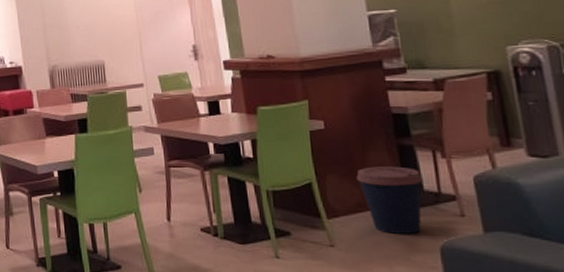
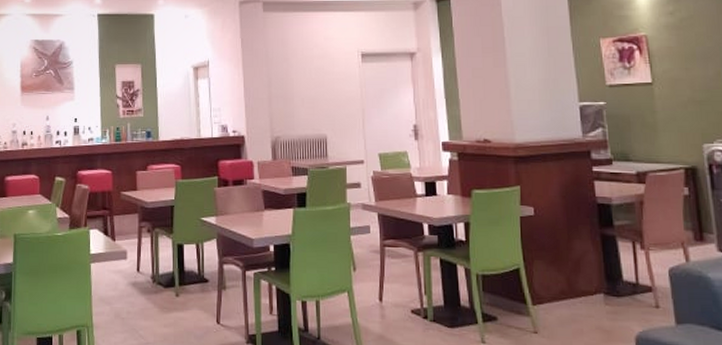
coffee cup: present [356,166,423,234] -> none [562,255,623,323]

